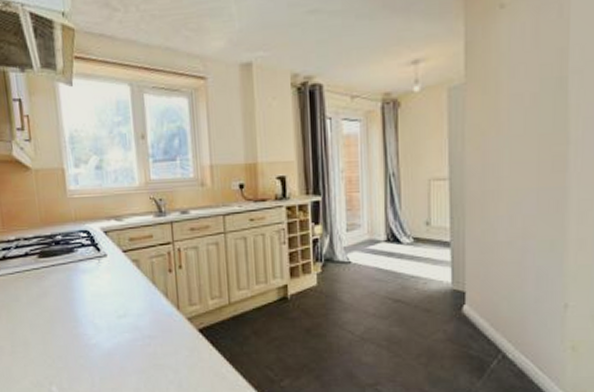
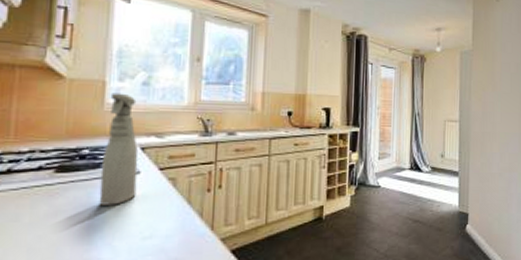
spray bottle: none [70,179,107,287] -> present [99,92,139,205]

